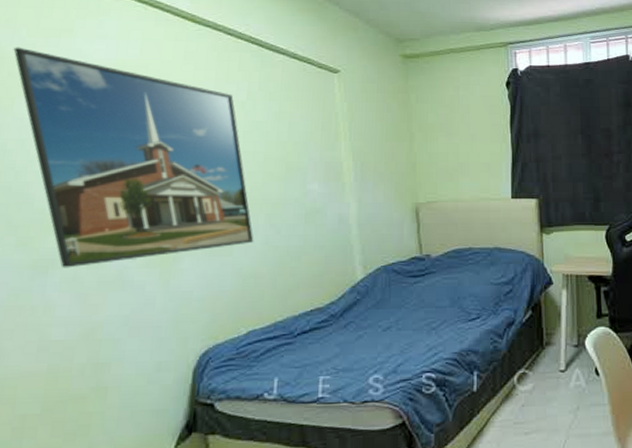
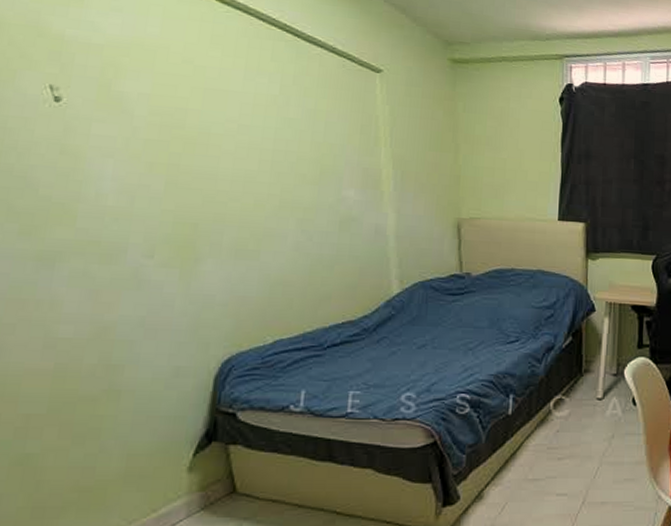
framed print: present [13,47,254,268] -> none [14,12,284,262]

